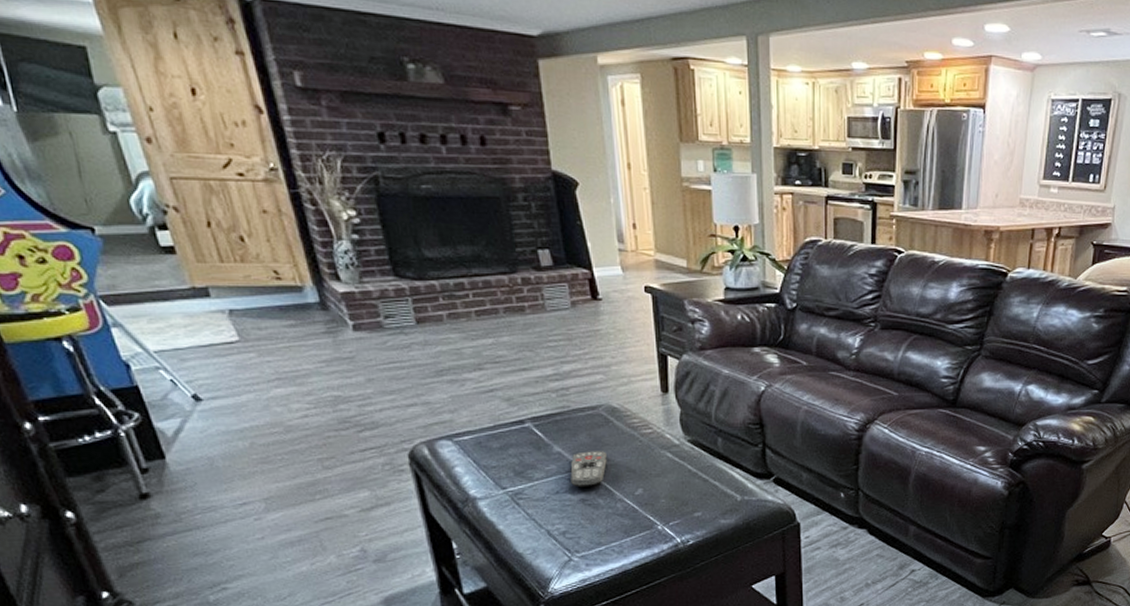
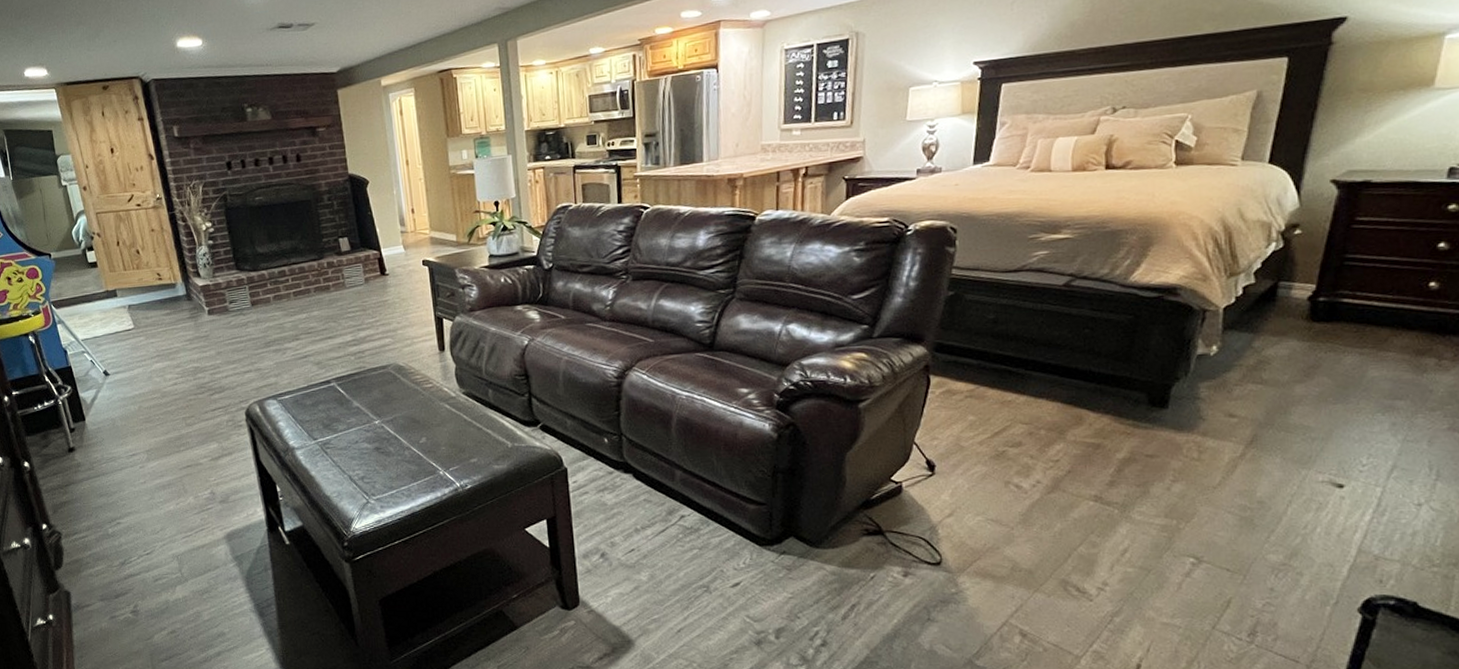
remote control: present [570,451,607,488] -> none [366,404,396,437]

